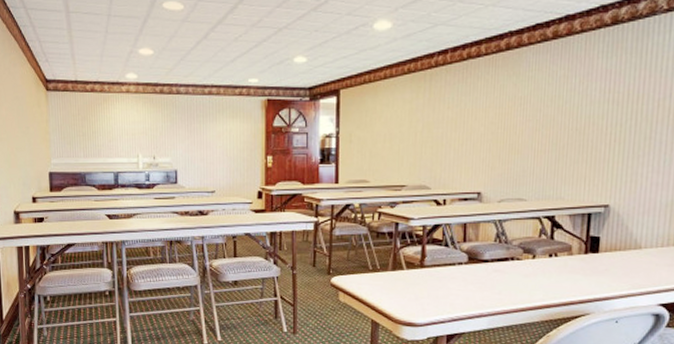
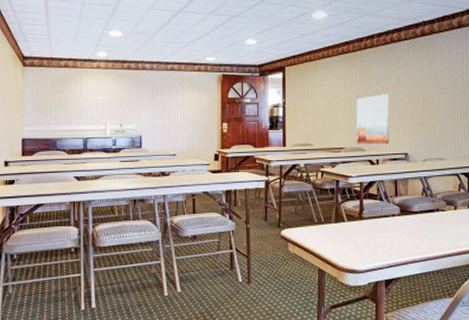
wall art: none [420,122,462,181] -> present [356,94,389,144]

